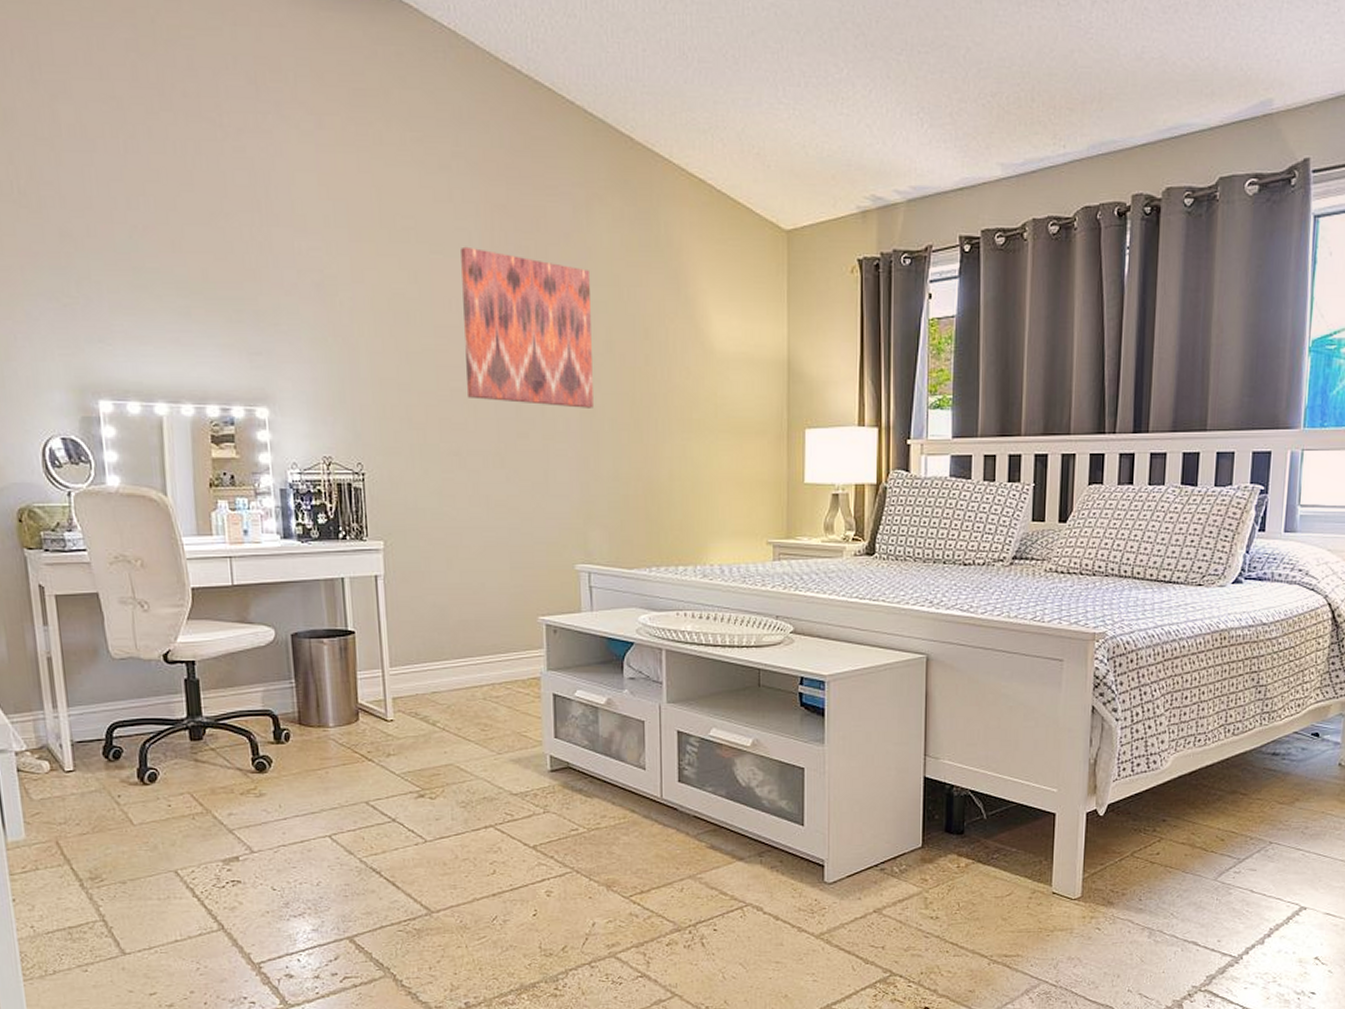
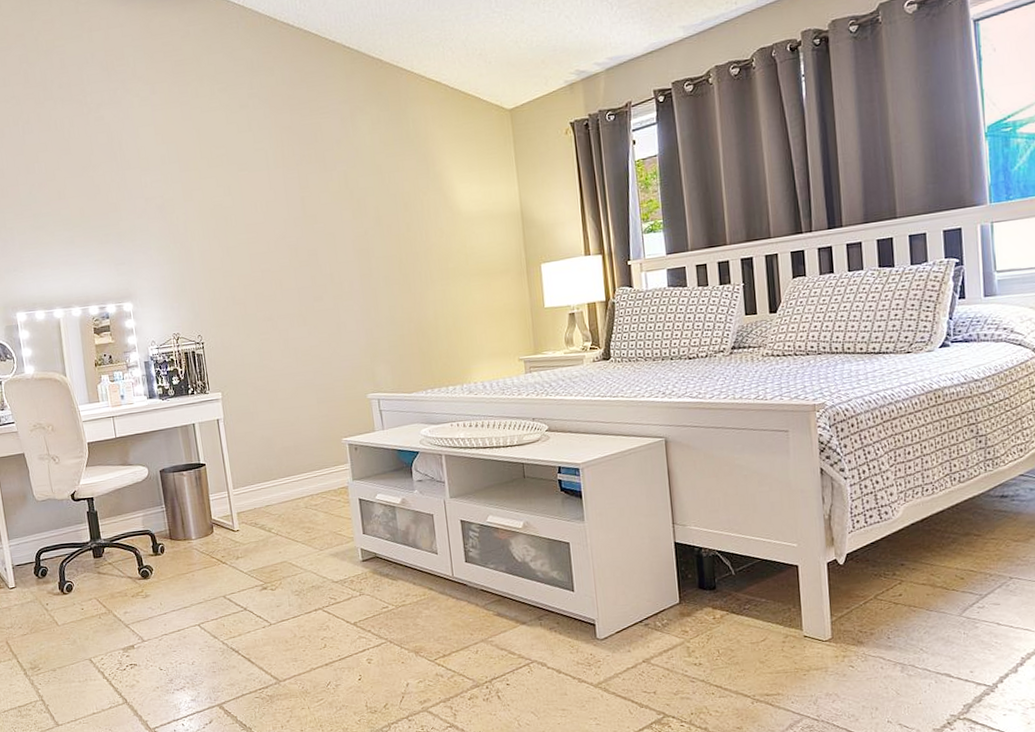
wall art: present [461,246,594,408] -> none [260,161,370,276]

